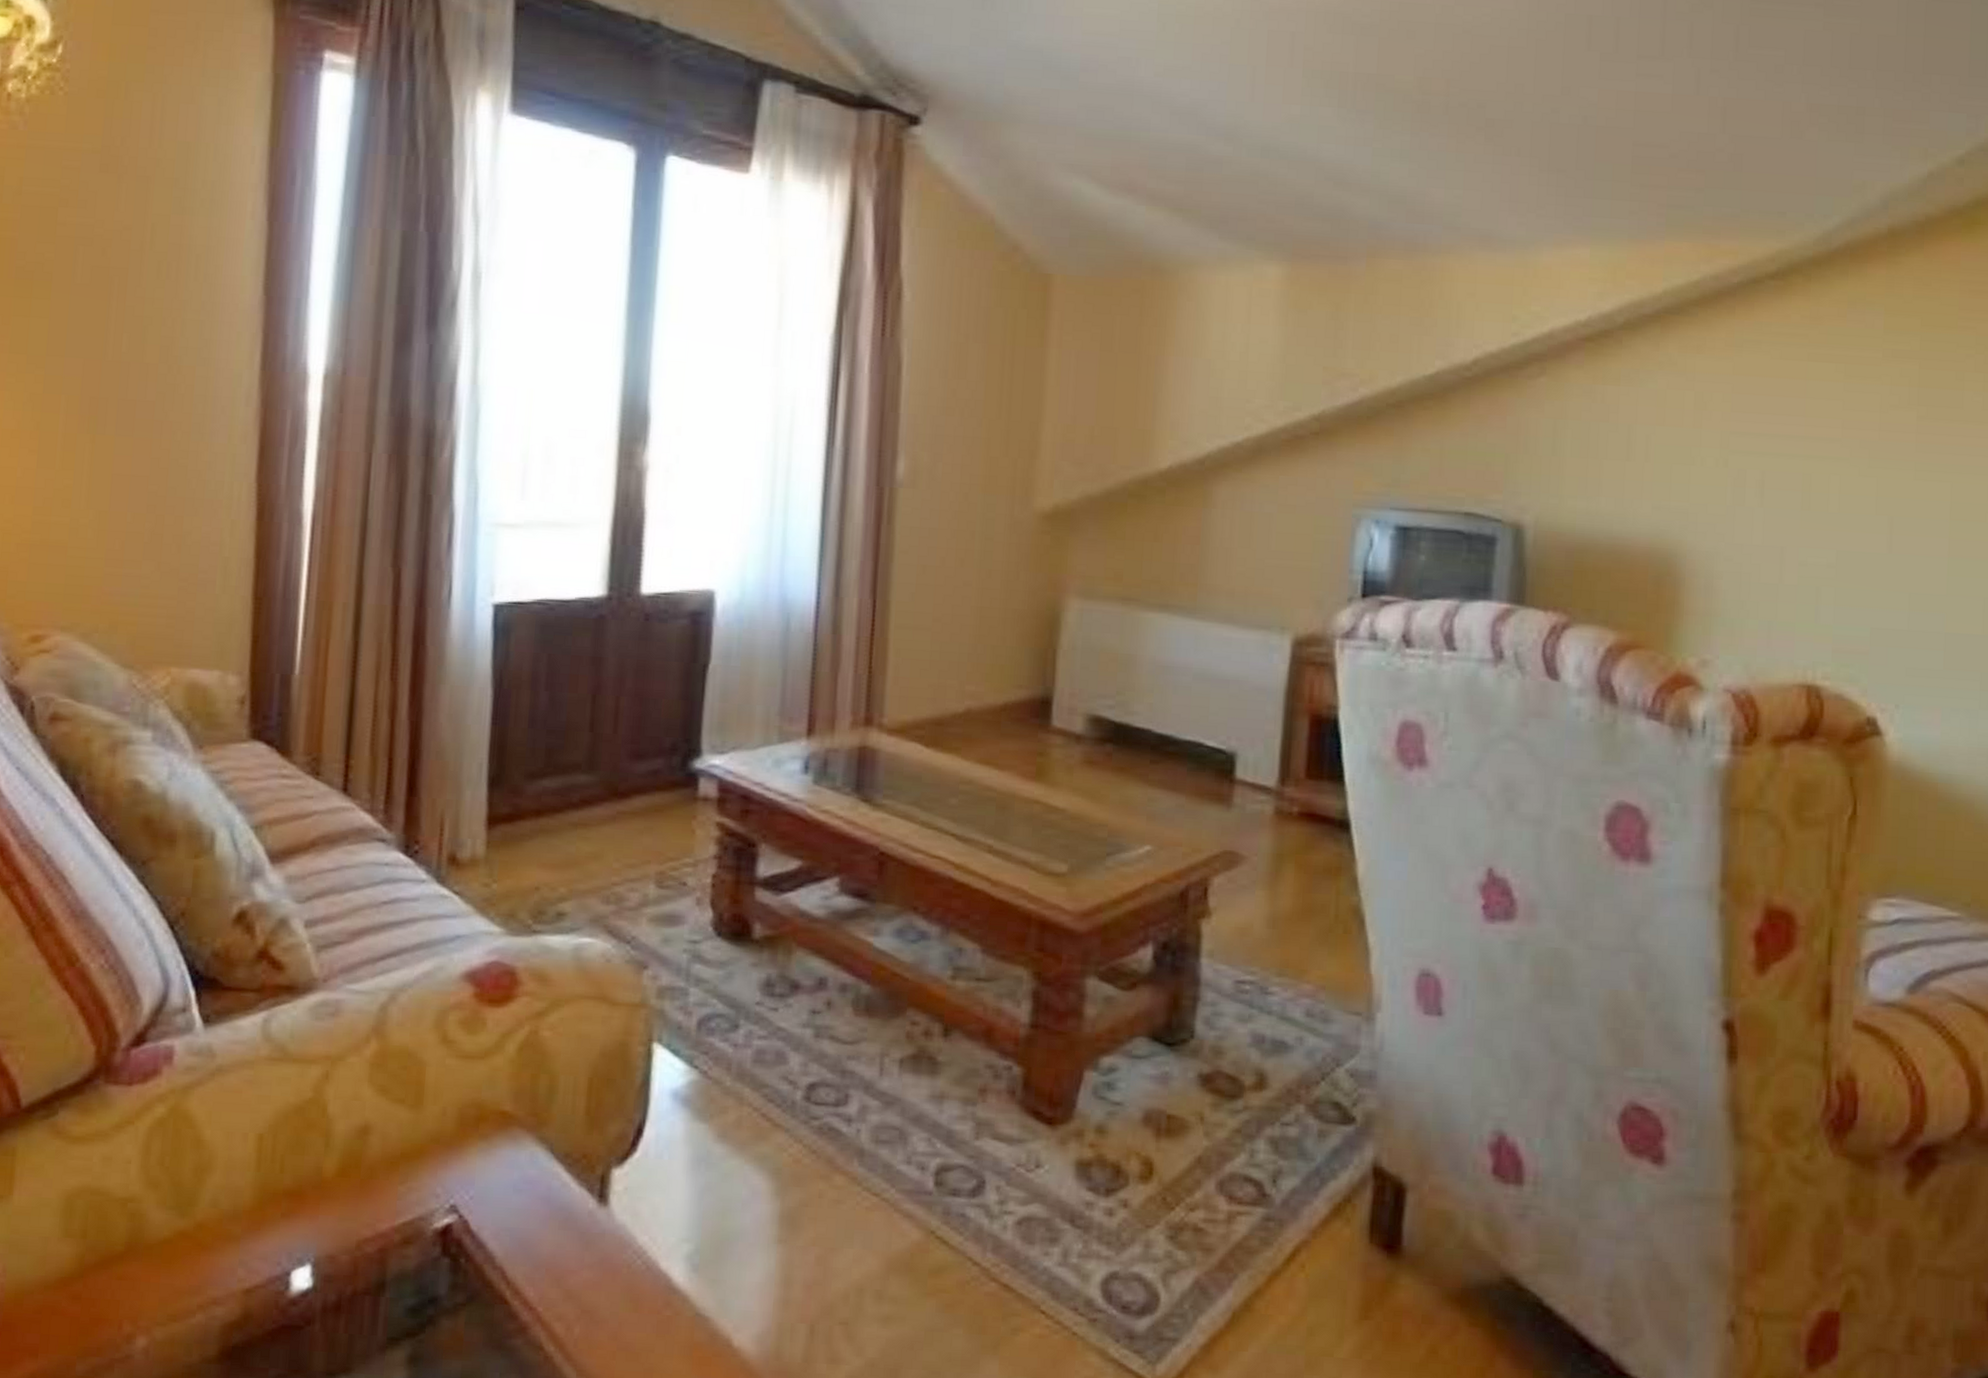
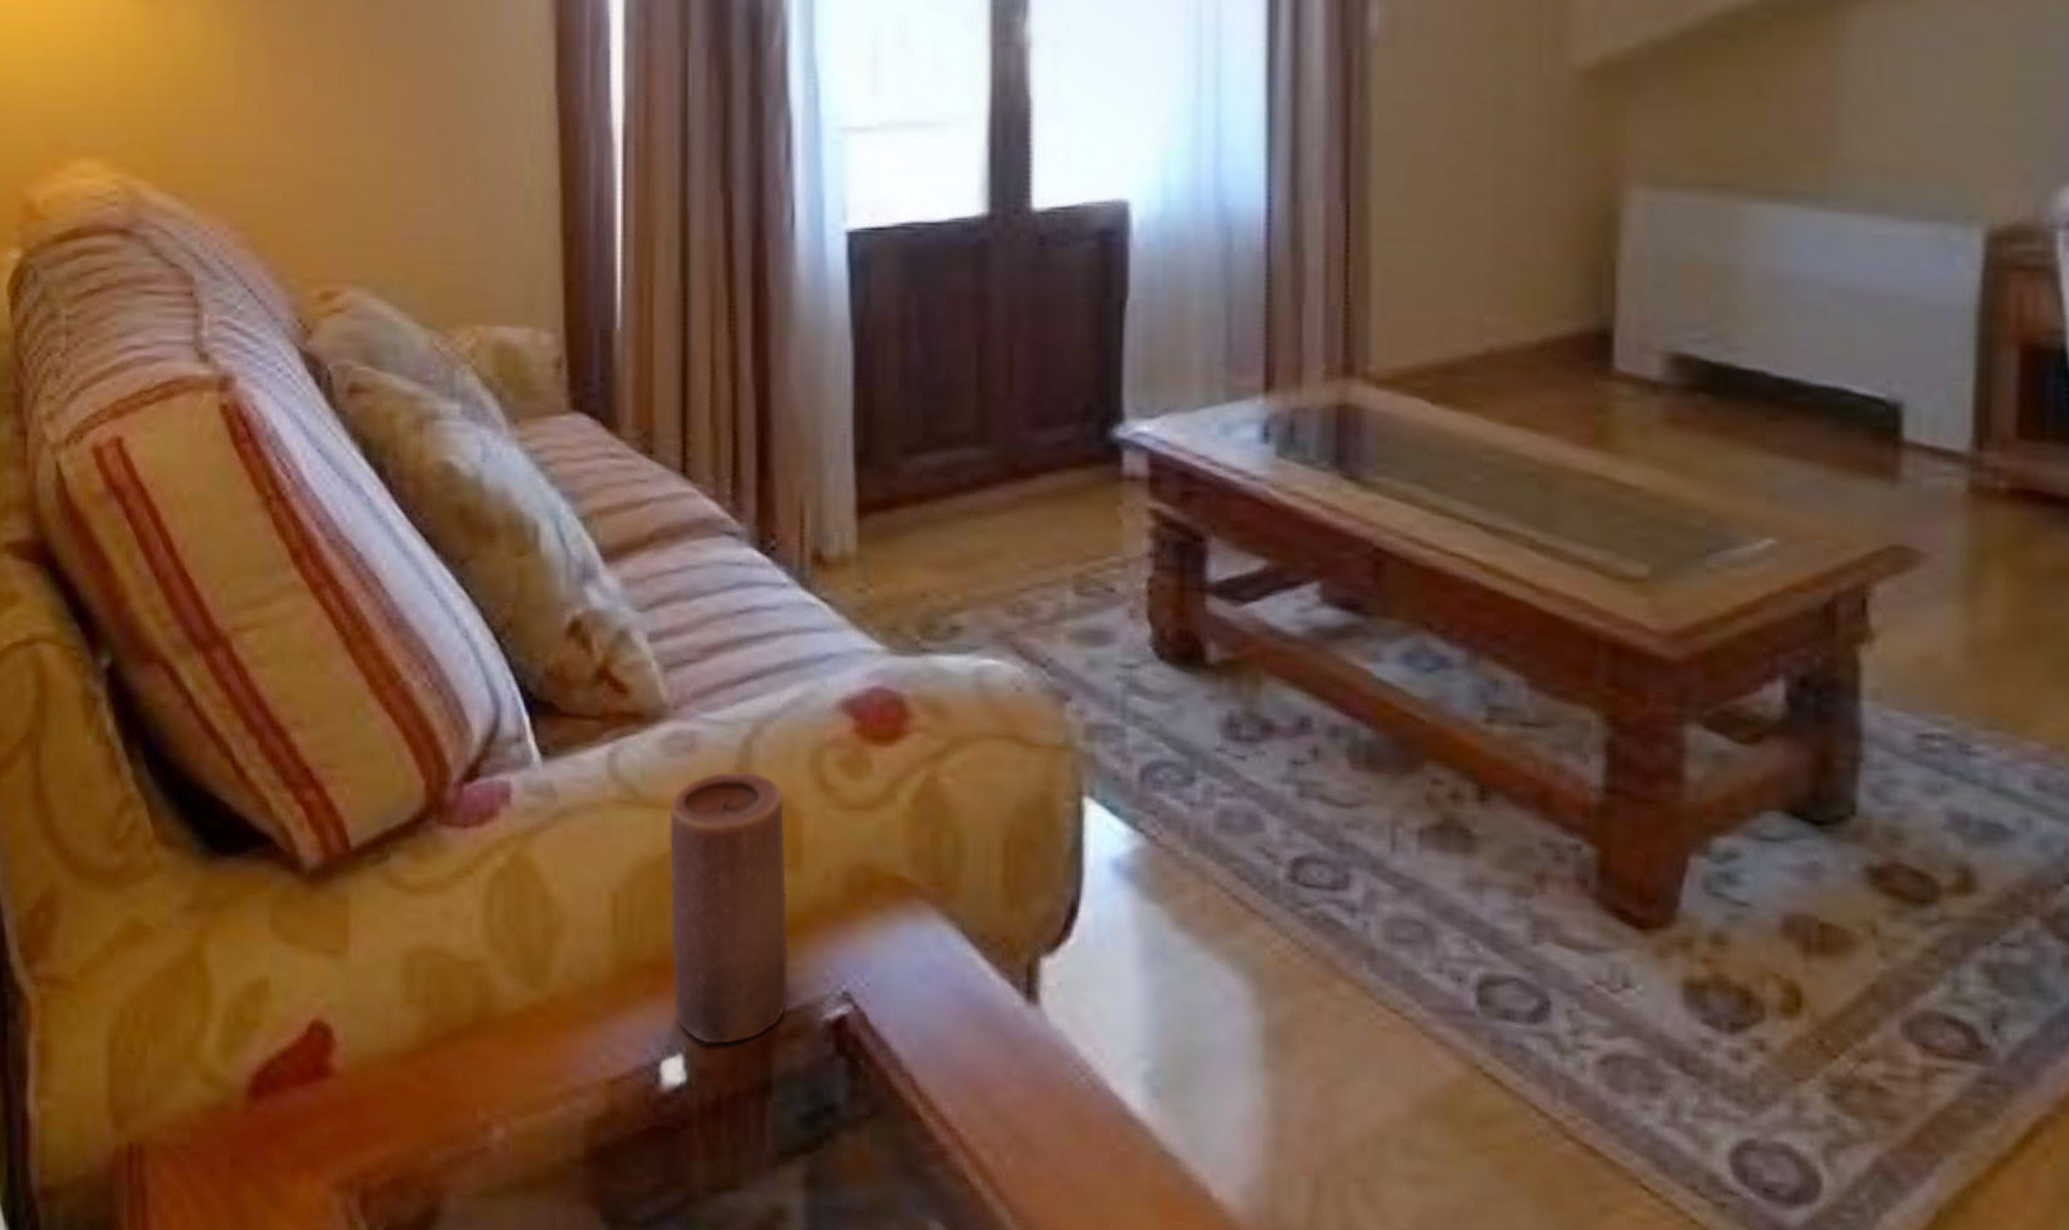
candle: none [306,1030,412,1254] -> present [669,770,788,1045]

